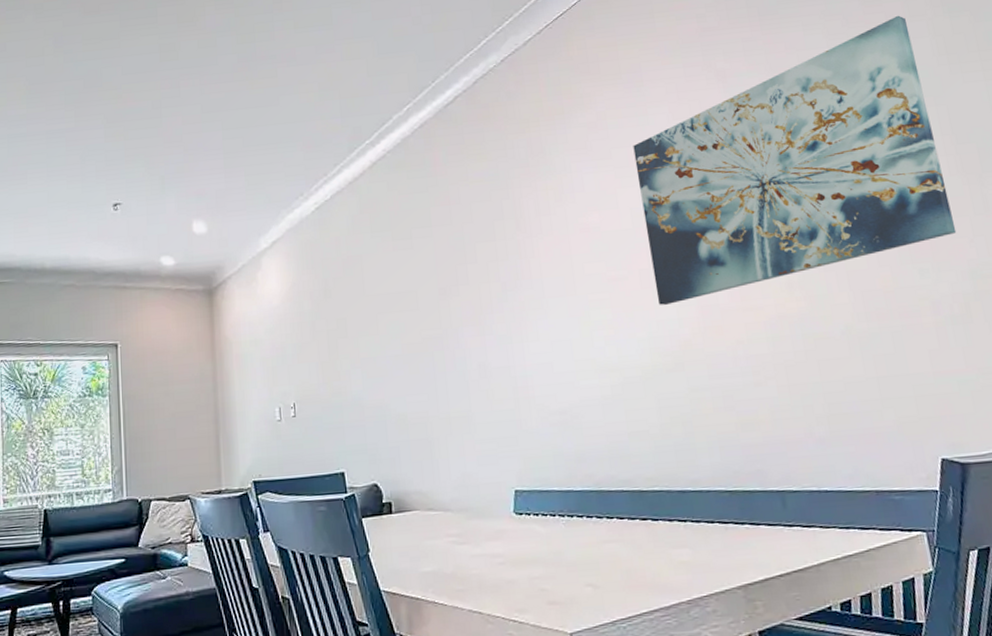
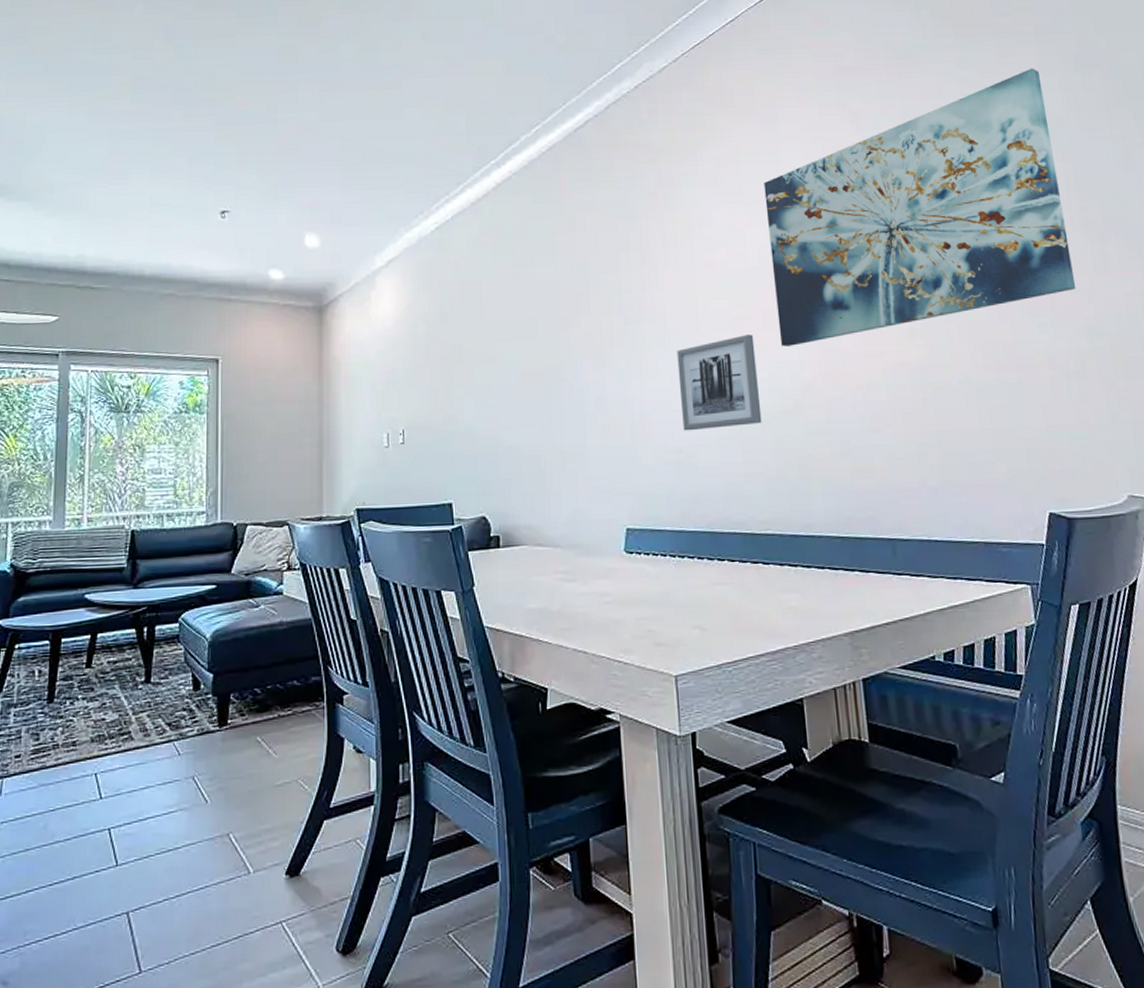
wall art: none [555,295,644,393] -> present [677,334,762,431]

